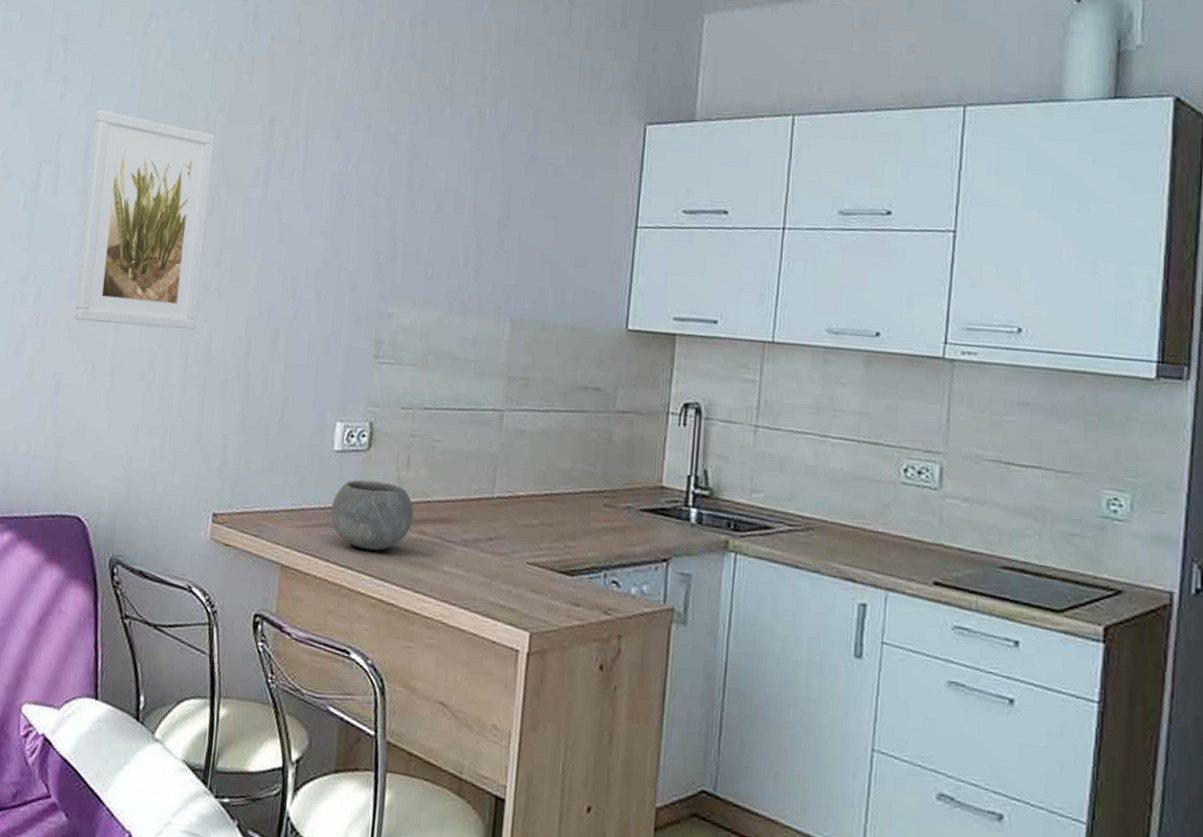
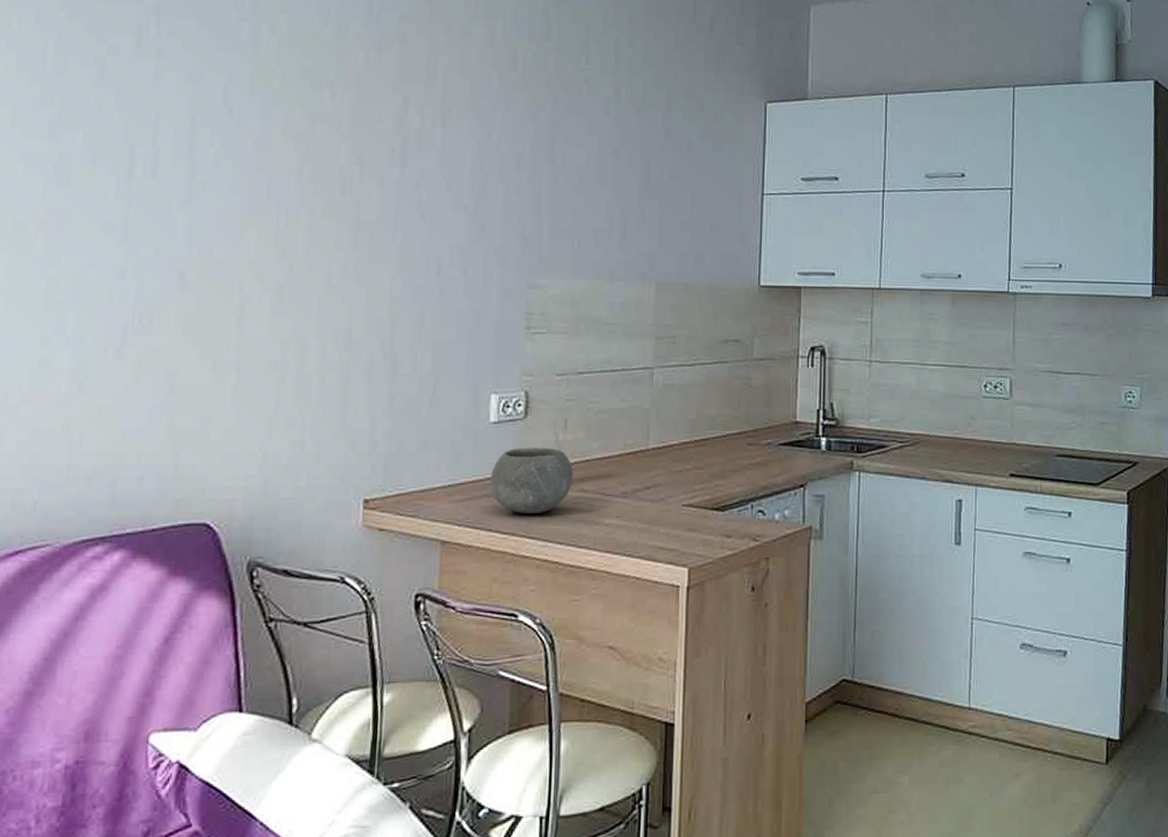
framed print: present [73,110,215,330] -> none [186,89,343,316]

